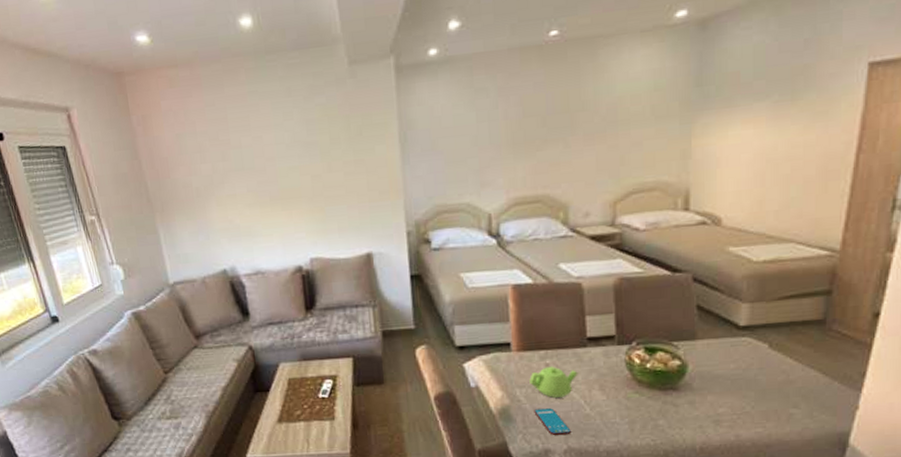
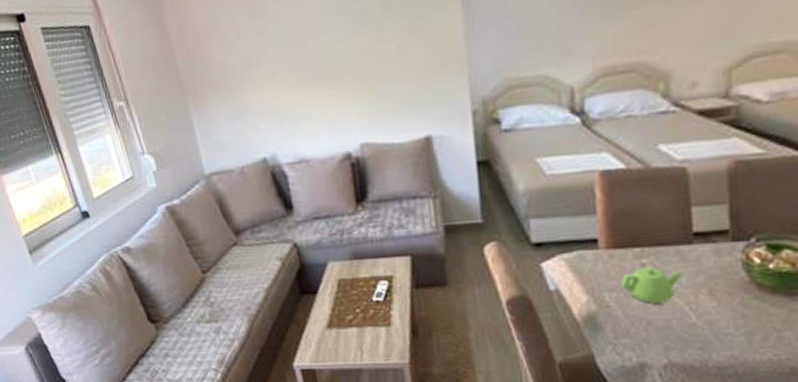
smartphone: present [534,408,571,435] -> none [627,315,673,347]

